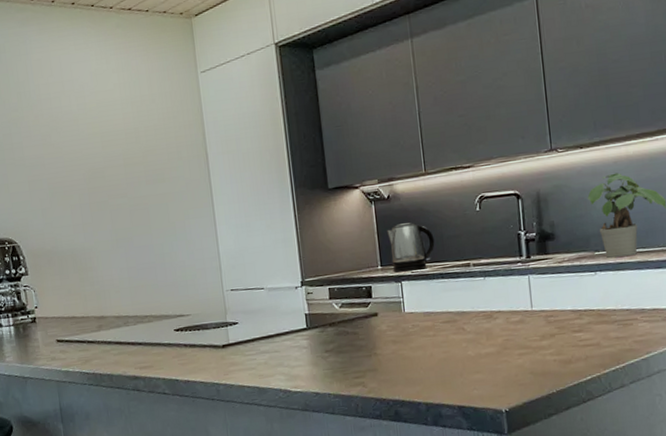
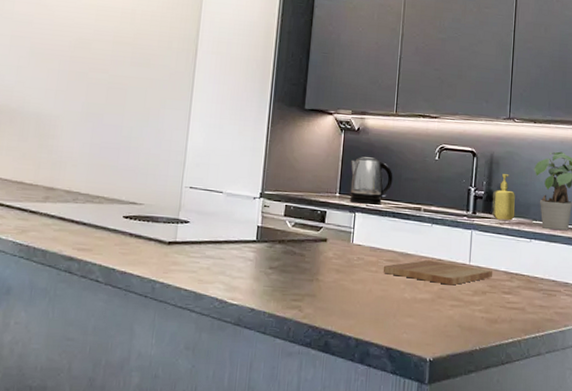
cutting board: none [440,311,559,336] -> present [383,260,492,285]
soap dispenser: none [545,209,574,259] -> present [492,174,515,221]

